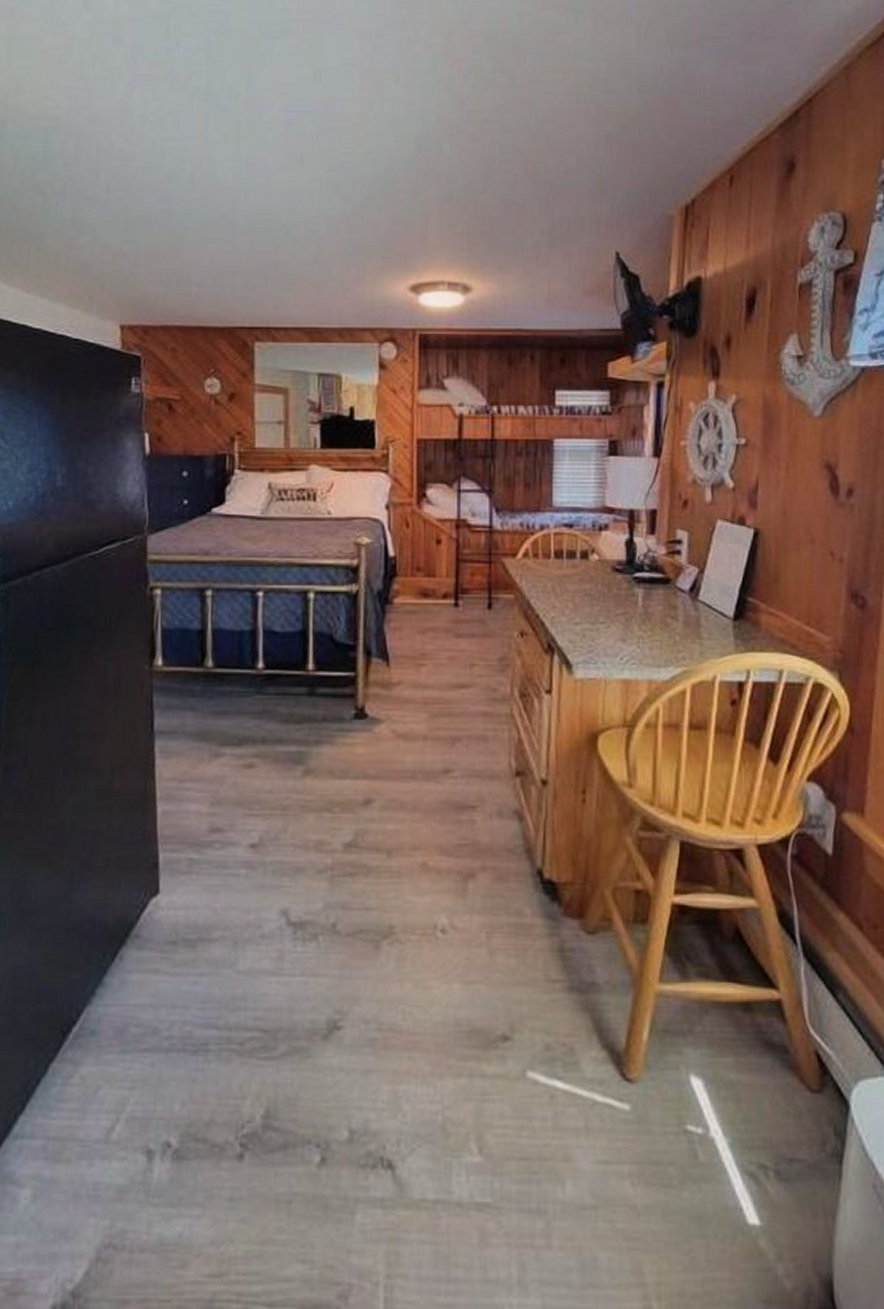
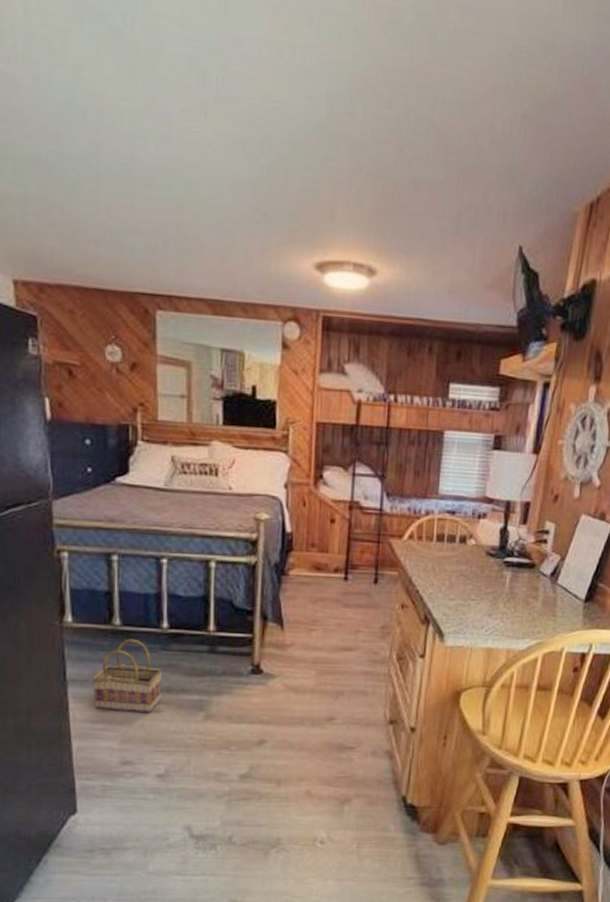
basket: none [182,682,257,768] -> present [93,638,163,712]

